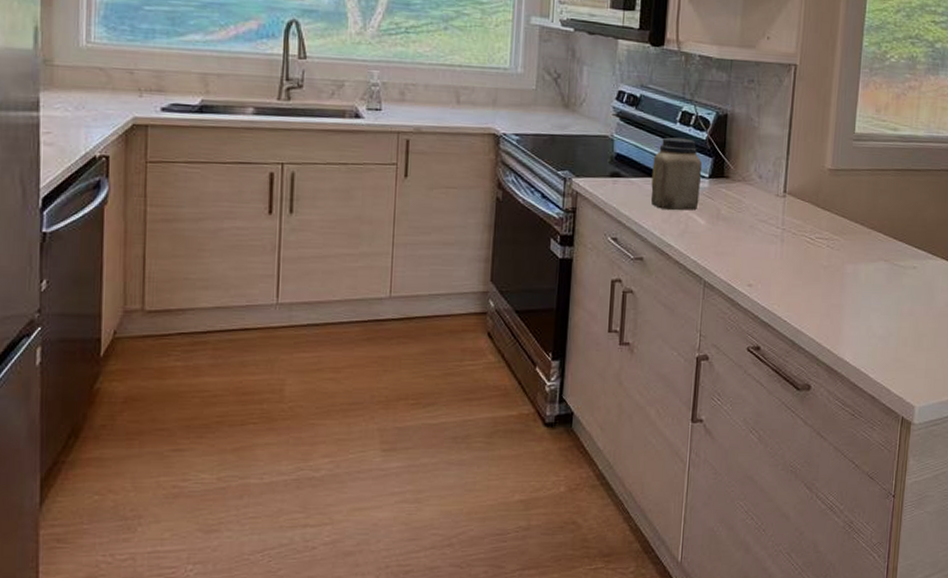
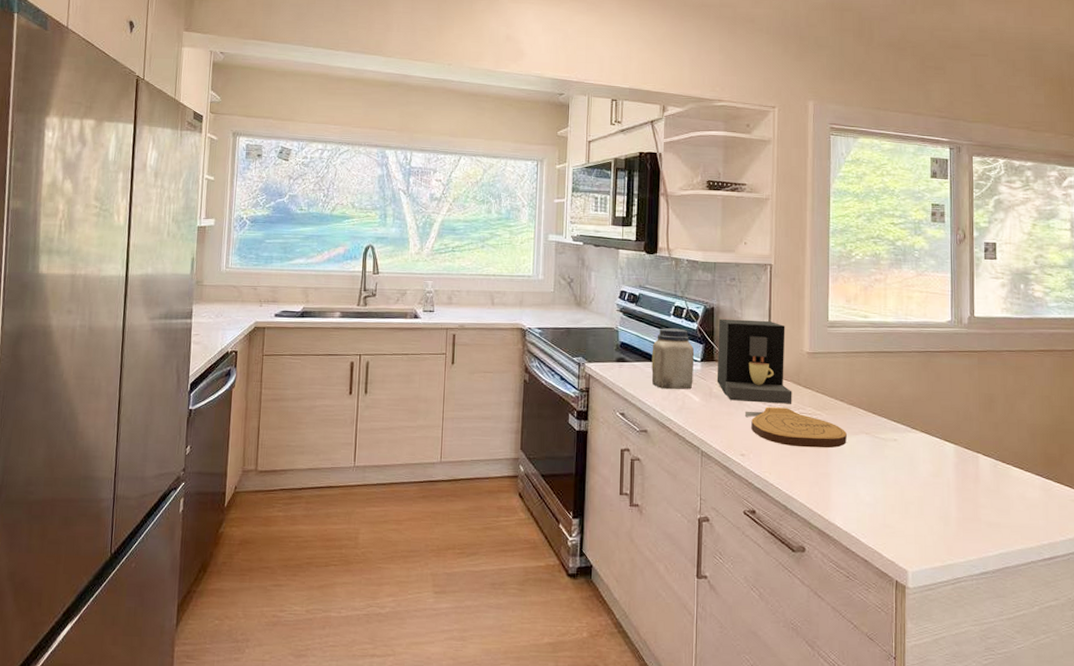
coffee maker: none [726,127,809,228] -> present [716,318,792,404]
cutting board: none [756,231,865,277] -> present [745,407,847,448]

